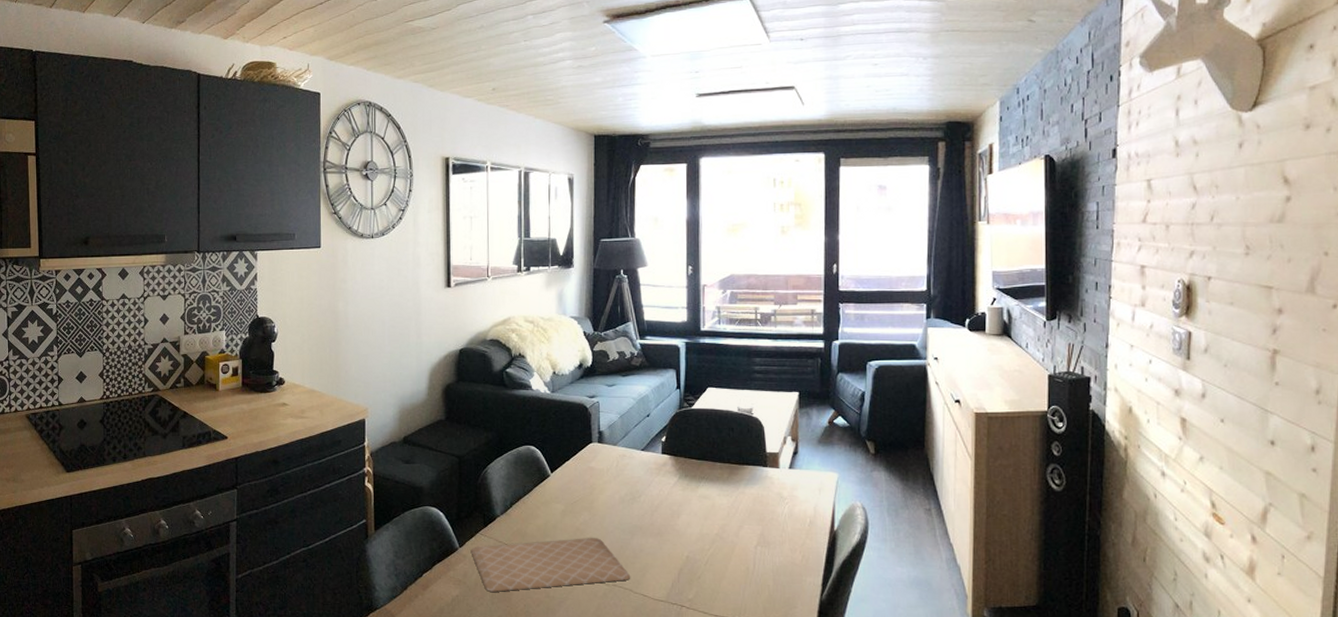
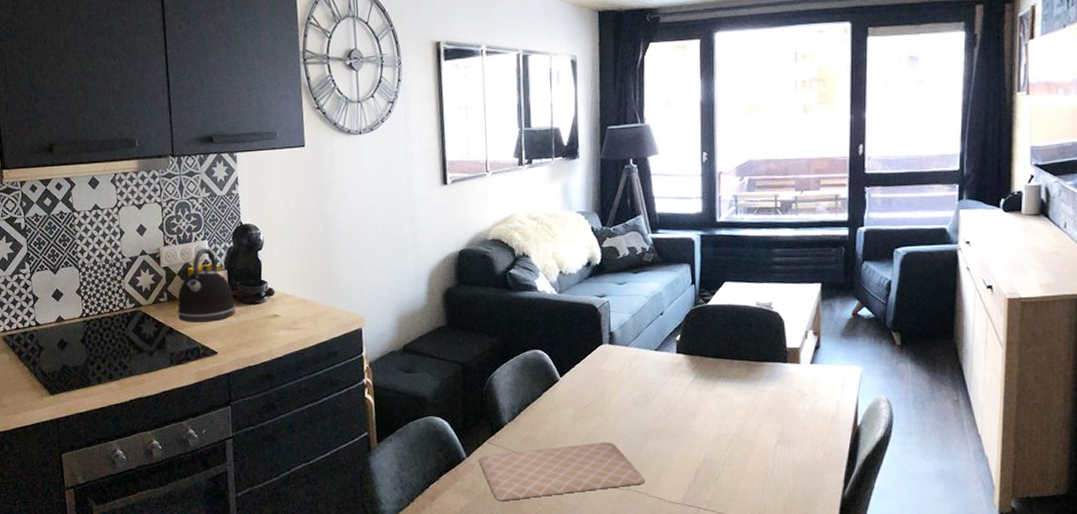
kettle: none [192,338,248,408] -> present [177,248,236,323]

